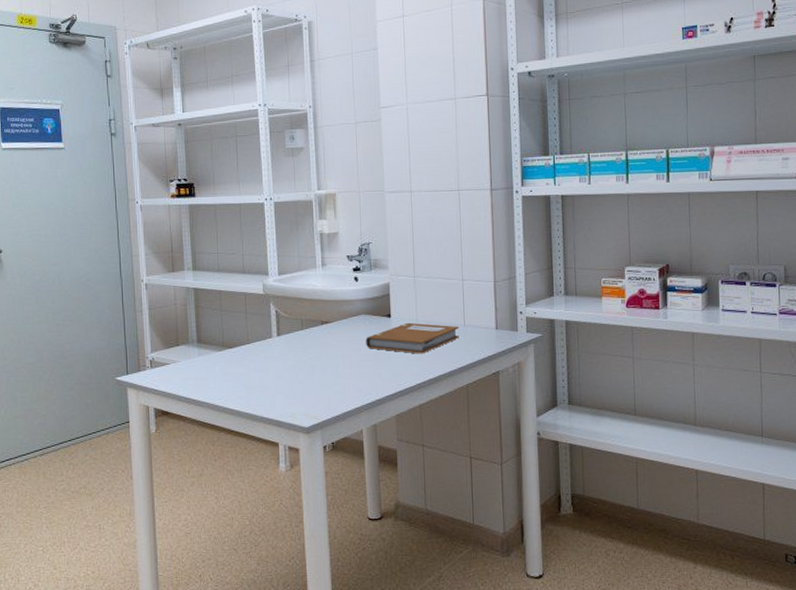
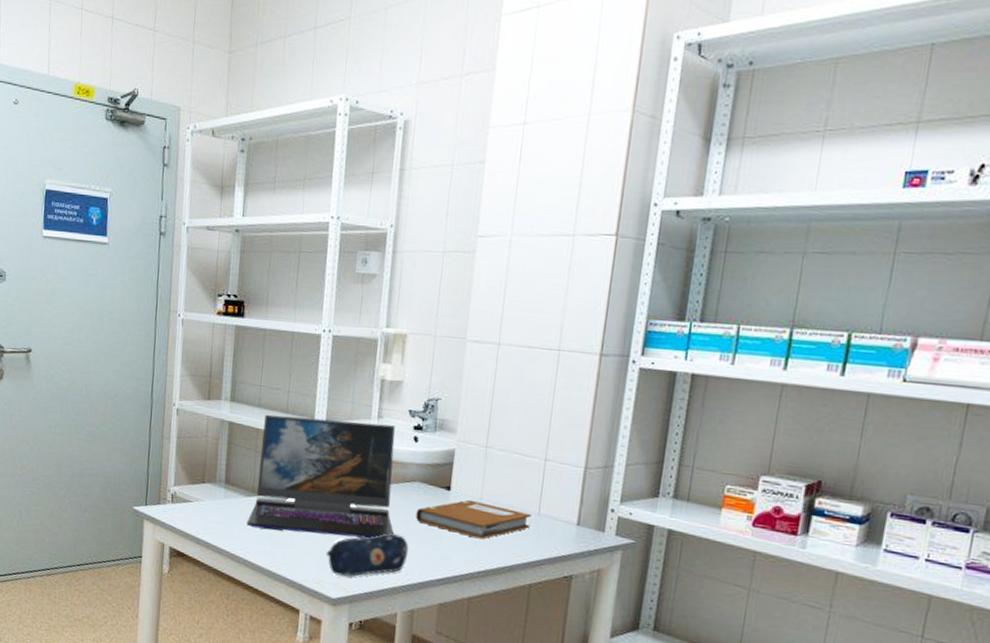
laptop: none [221,270,351,378] -> present [246,414,395,539]
pencil case: none [294,362,365,406] -> present [325,533,409,577]

